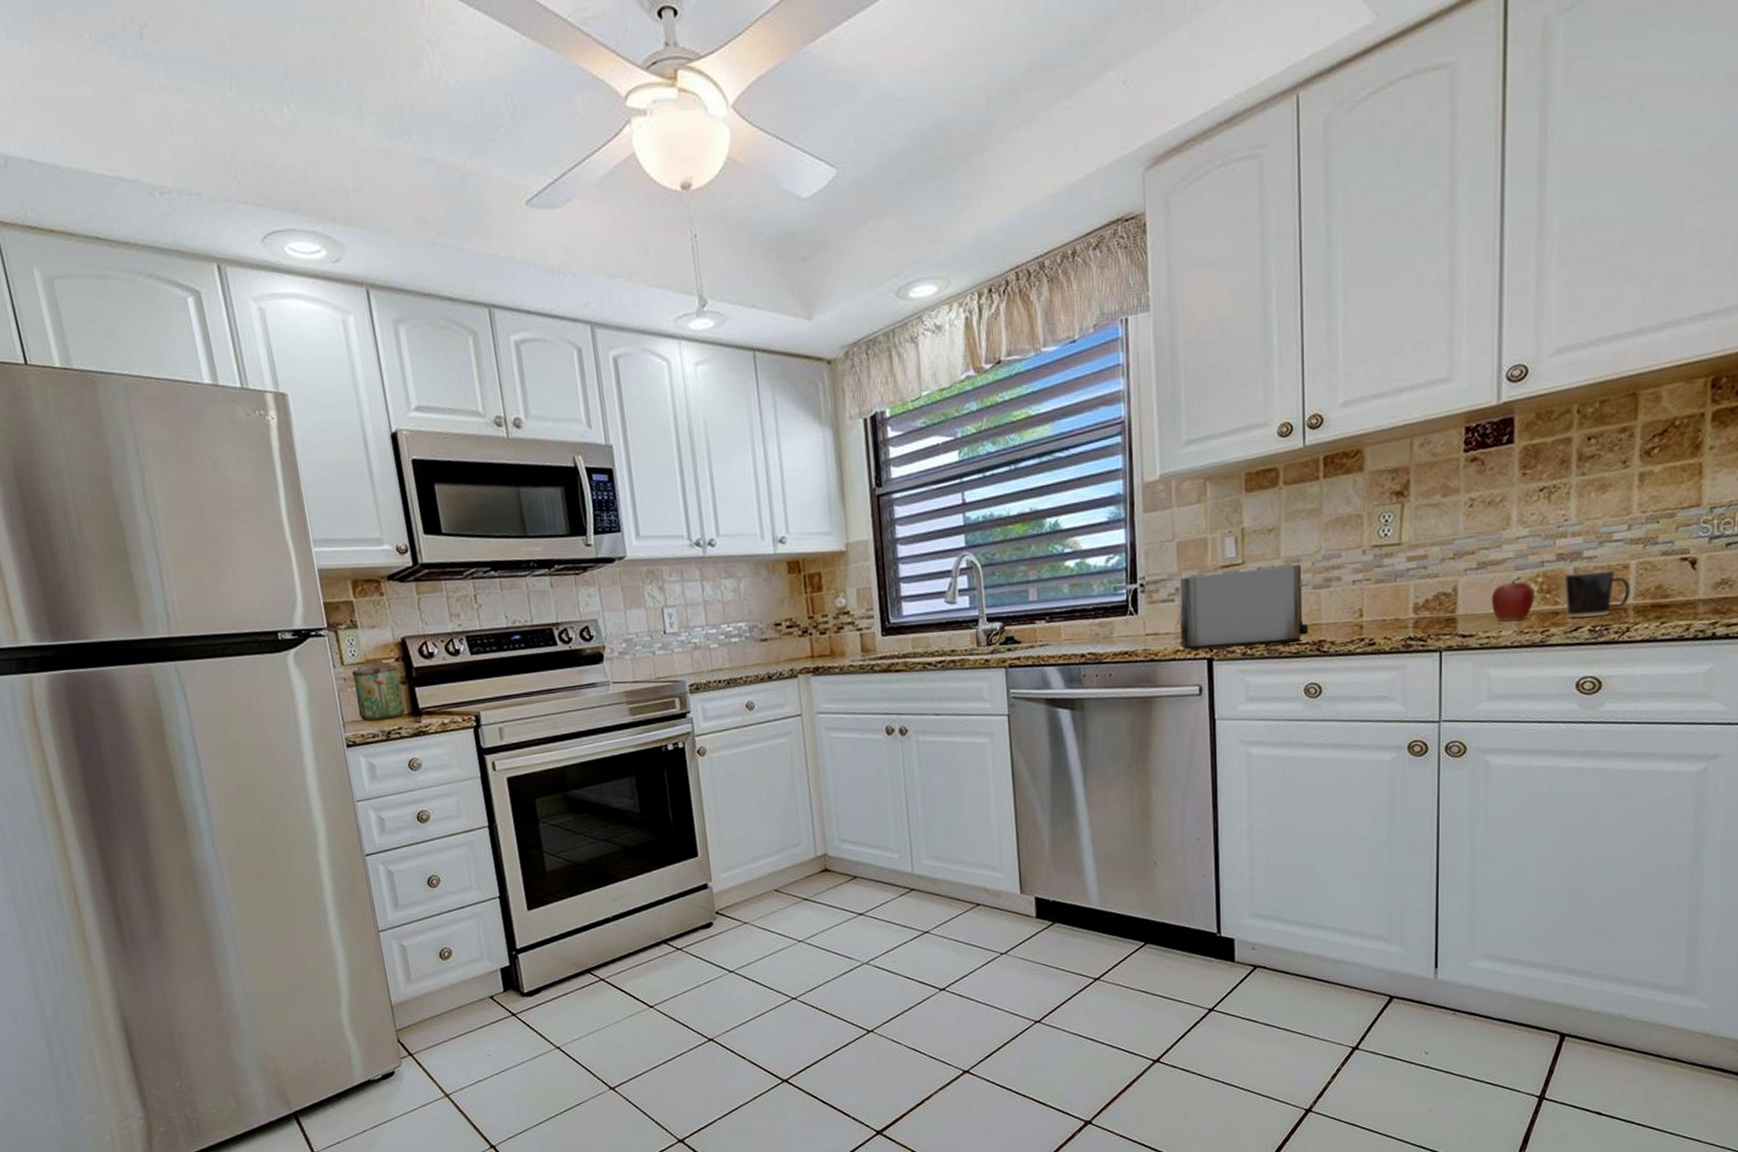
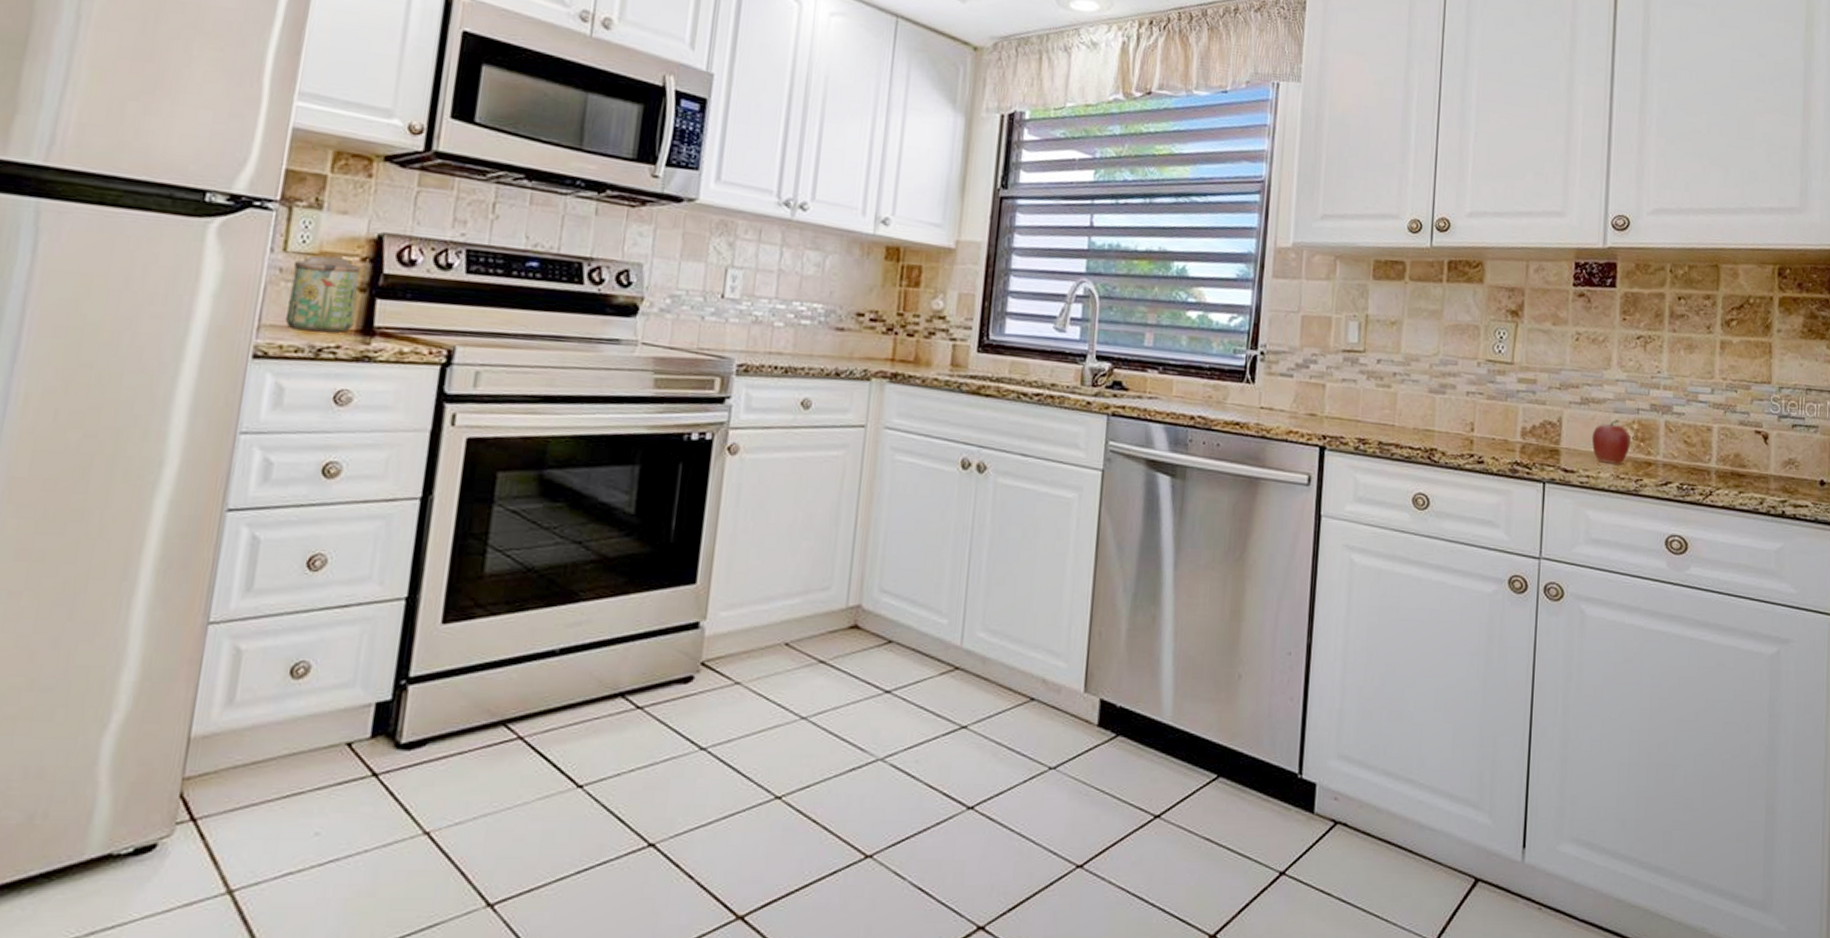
toaster: present [1179,565,1309,652] -> none [1294,353,1425,446]
mug: present [1564,570,1631,618] -> none [1656,426,1713,475]

